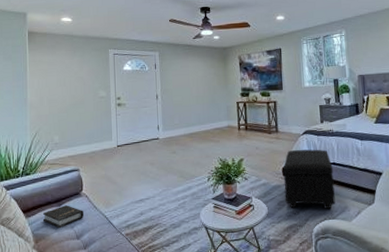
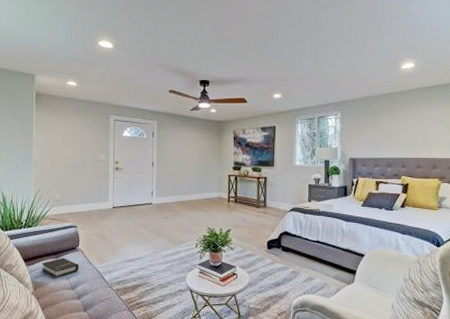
footstool: present [283,149,336,210] -> none [267,225,316,285]

